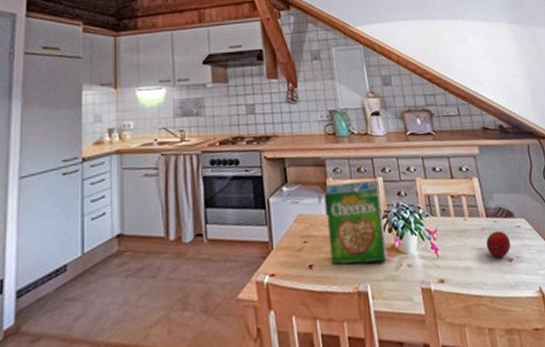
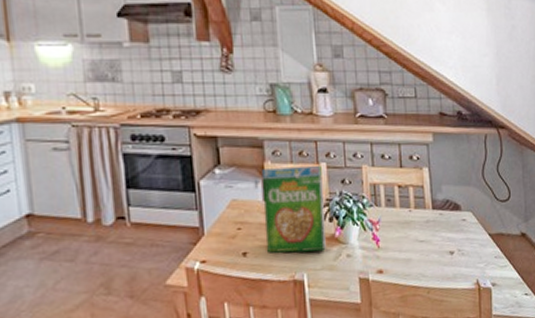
fruit: present [486,230,511,258] -> none [429,223,454,251]

